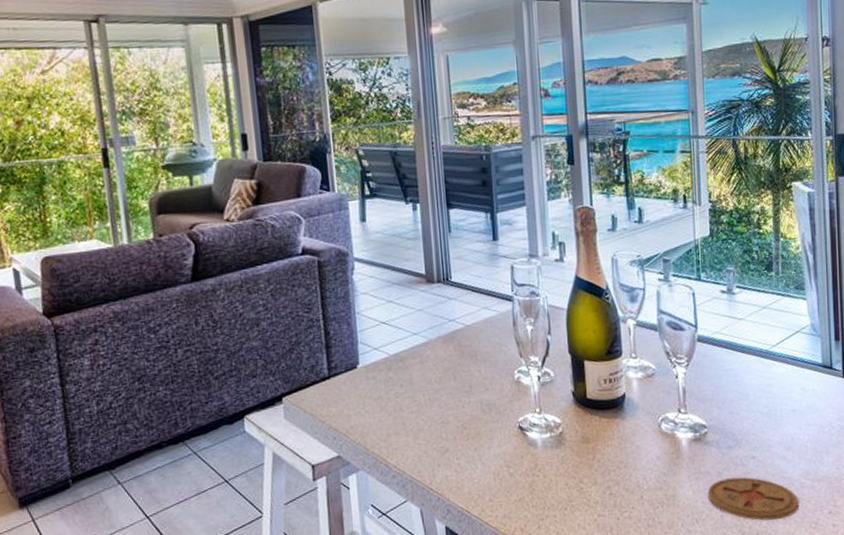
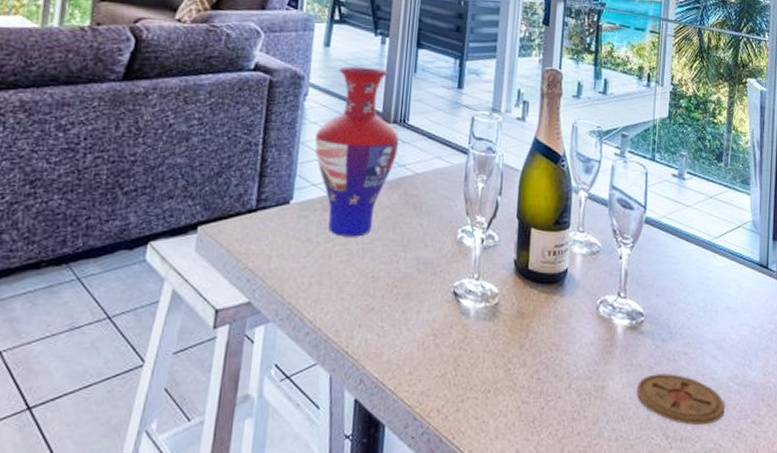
vase: none [368,234,446,391] -> present [314,66,400,237]

